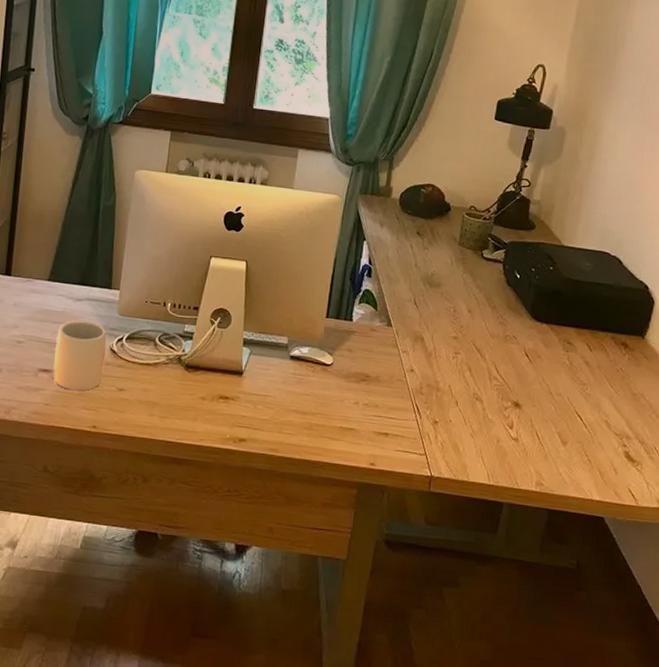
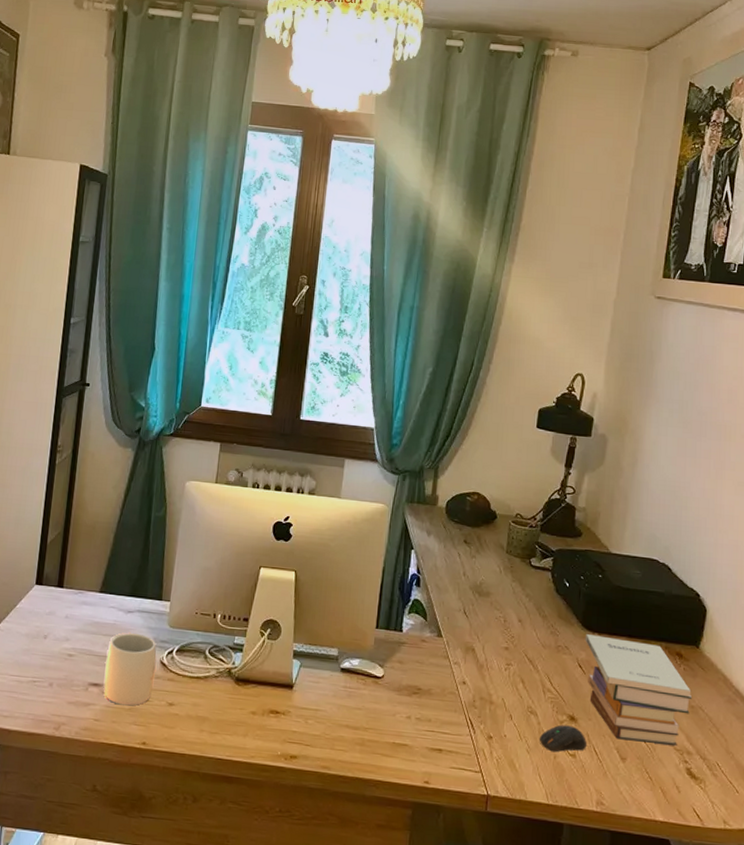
computer mouse: none [483,410,529,437] -> present [539,724,586,752]
books: none [533,325,635,430] -> present [585,634,693,745]

